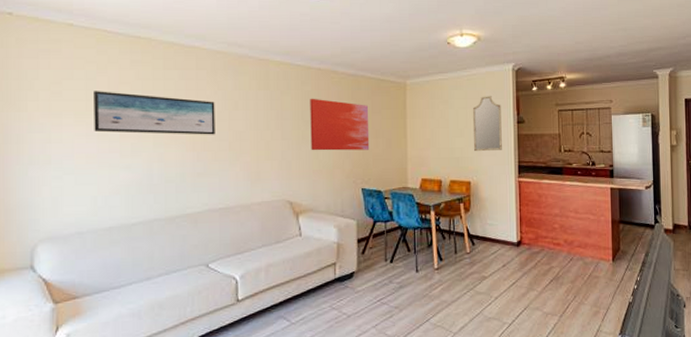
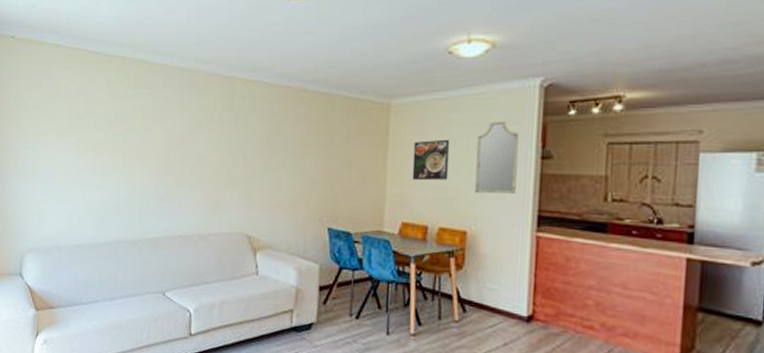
wall art: present [94,91,215,135] -> none [73,110,179,158]
wall art: present [310,98,370,151] -> none [274,120,342,184]
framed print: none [426,110,454,144] -> present [412,139,450,181]

